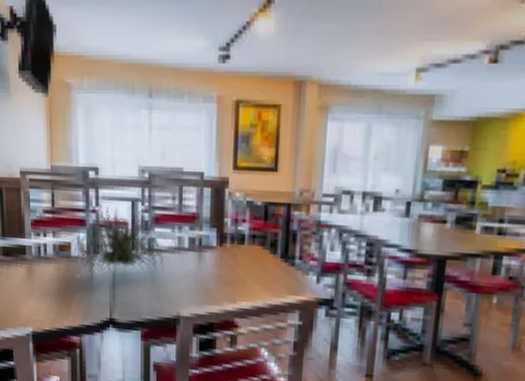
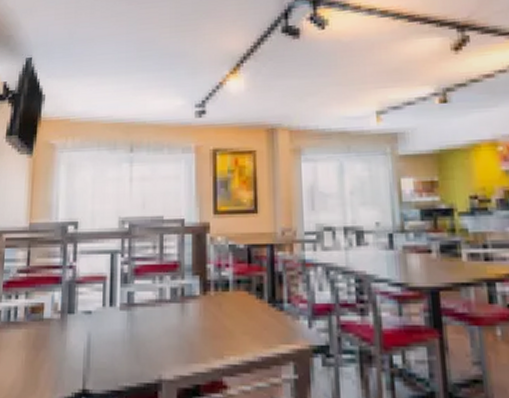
plant: present [65,204,176,281] -> none [38,259,157,346]

